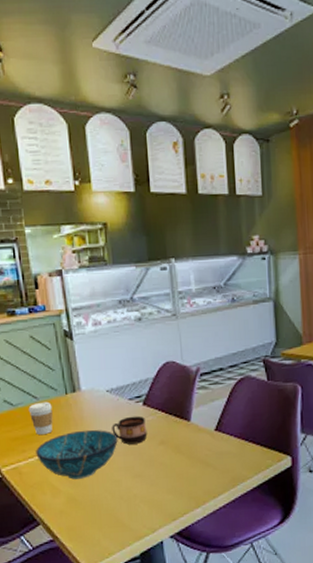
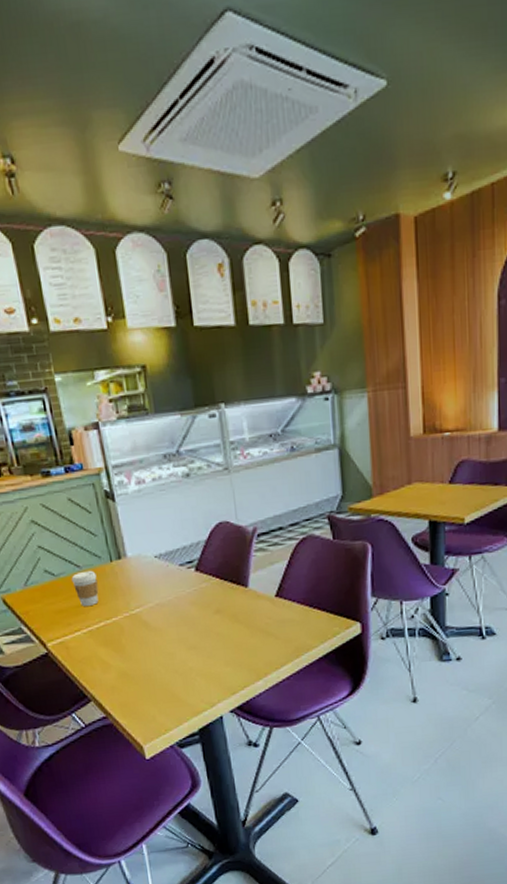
decorative bowl: present [36,429,118,480] -> none [82,599,170,653]
cup: present [112,416,148,445] -> none [162,583,202,615]

